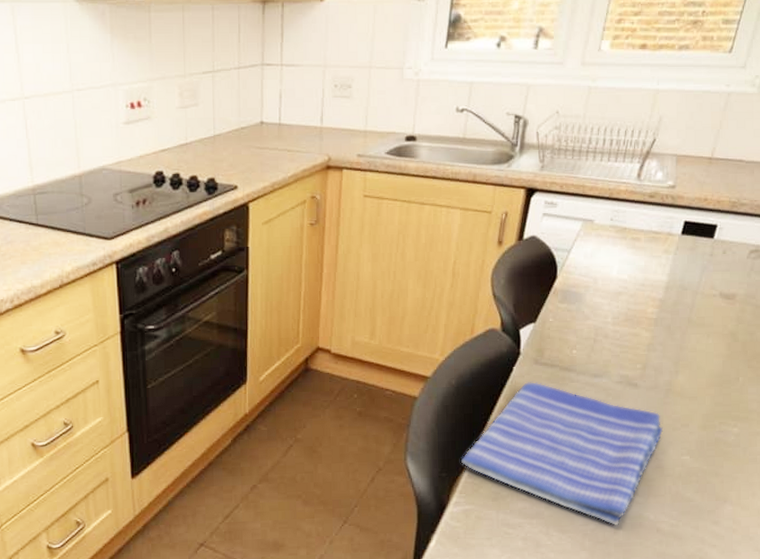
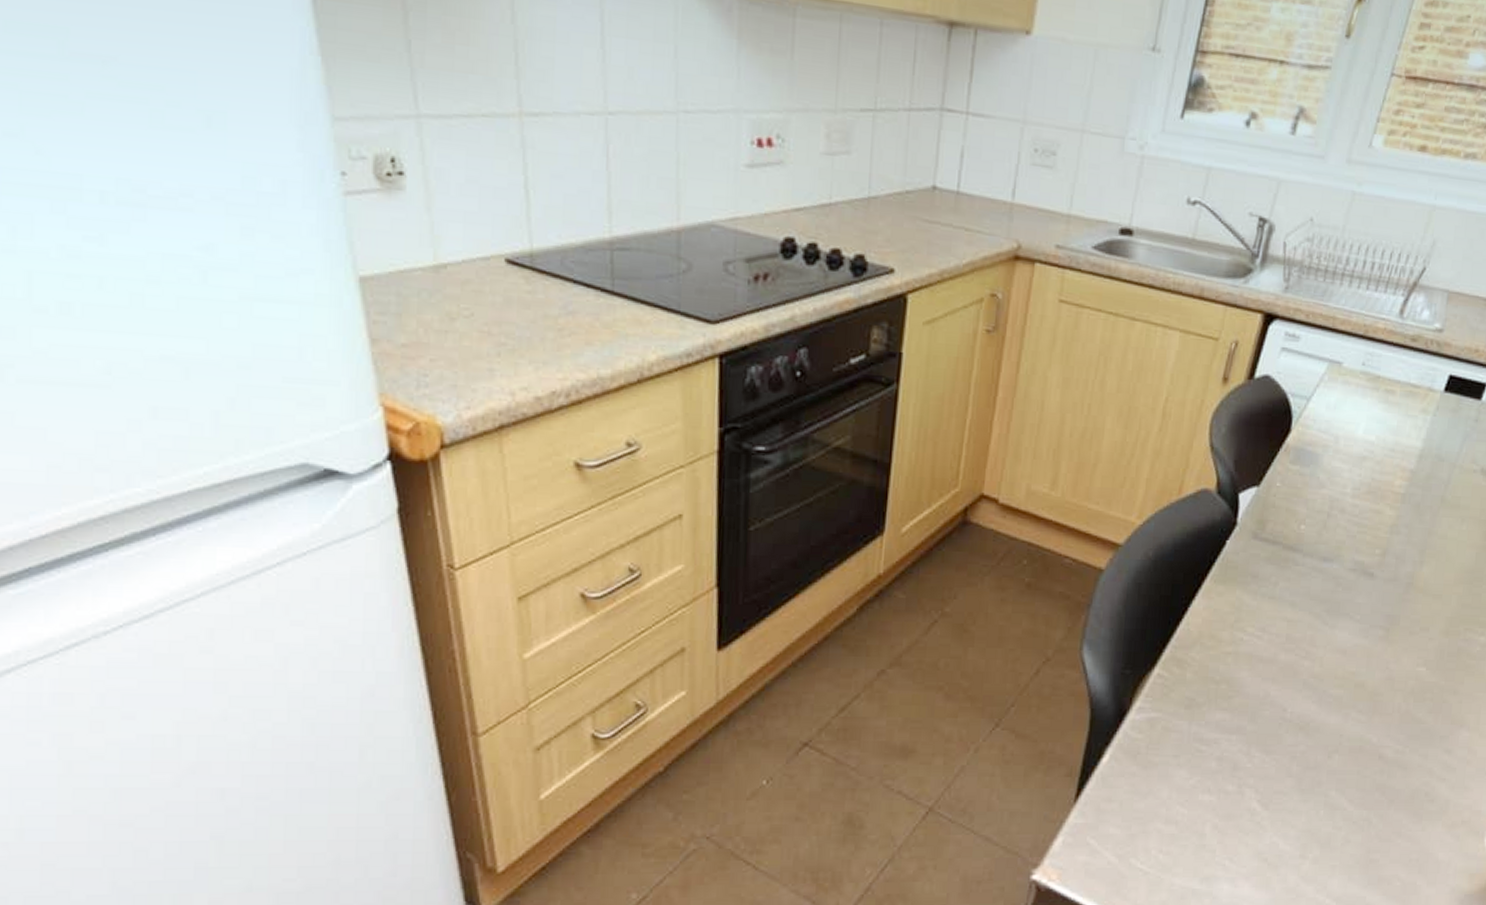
dish towel: present [461,382,664,525] -> none [1151,561,1399,748]

